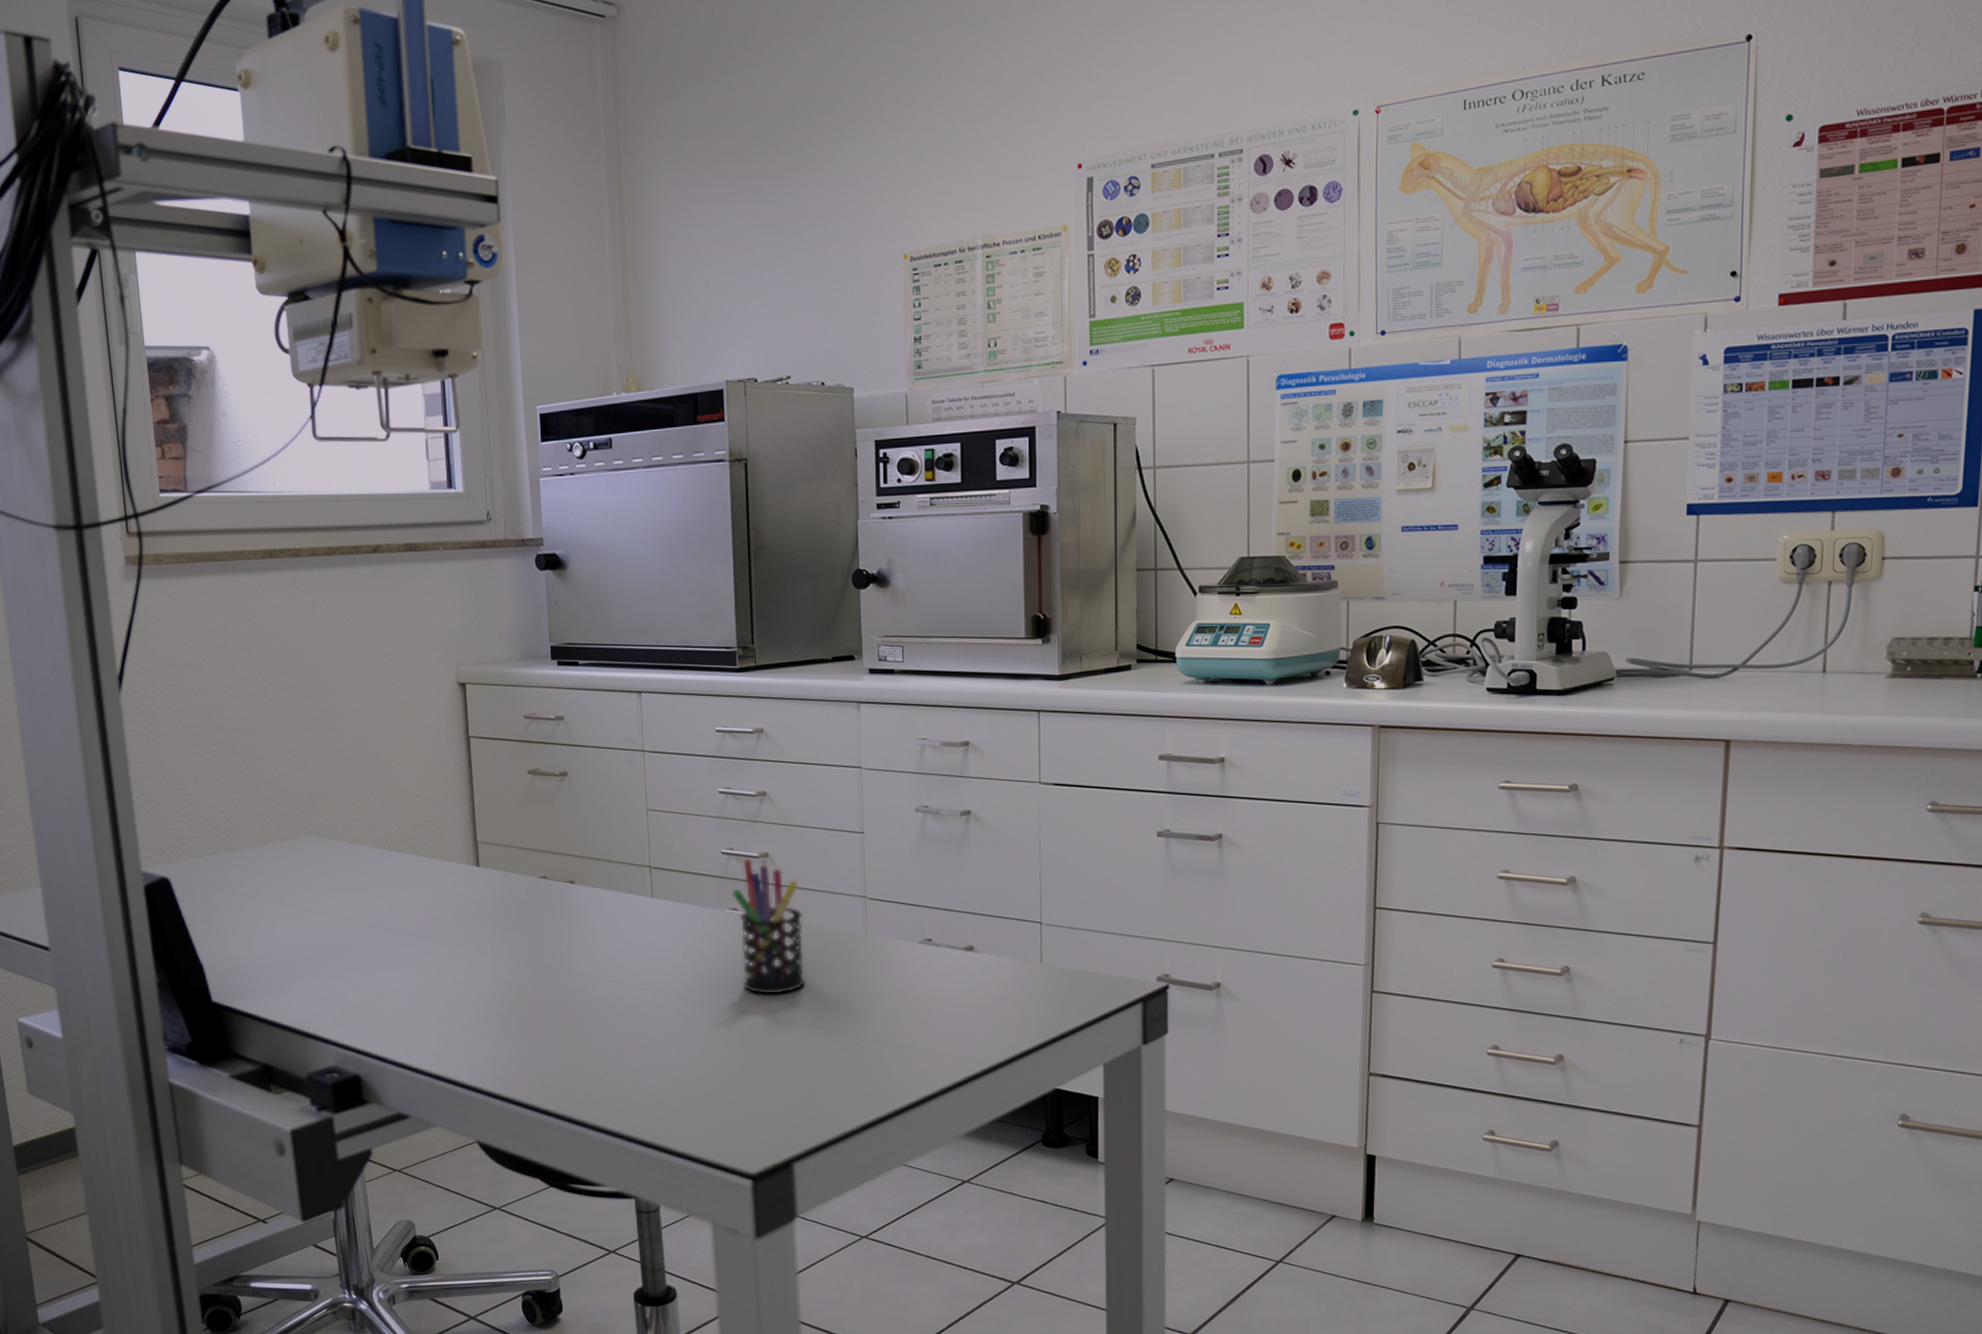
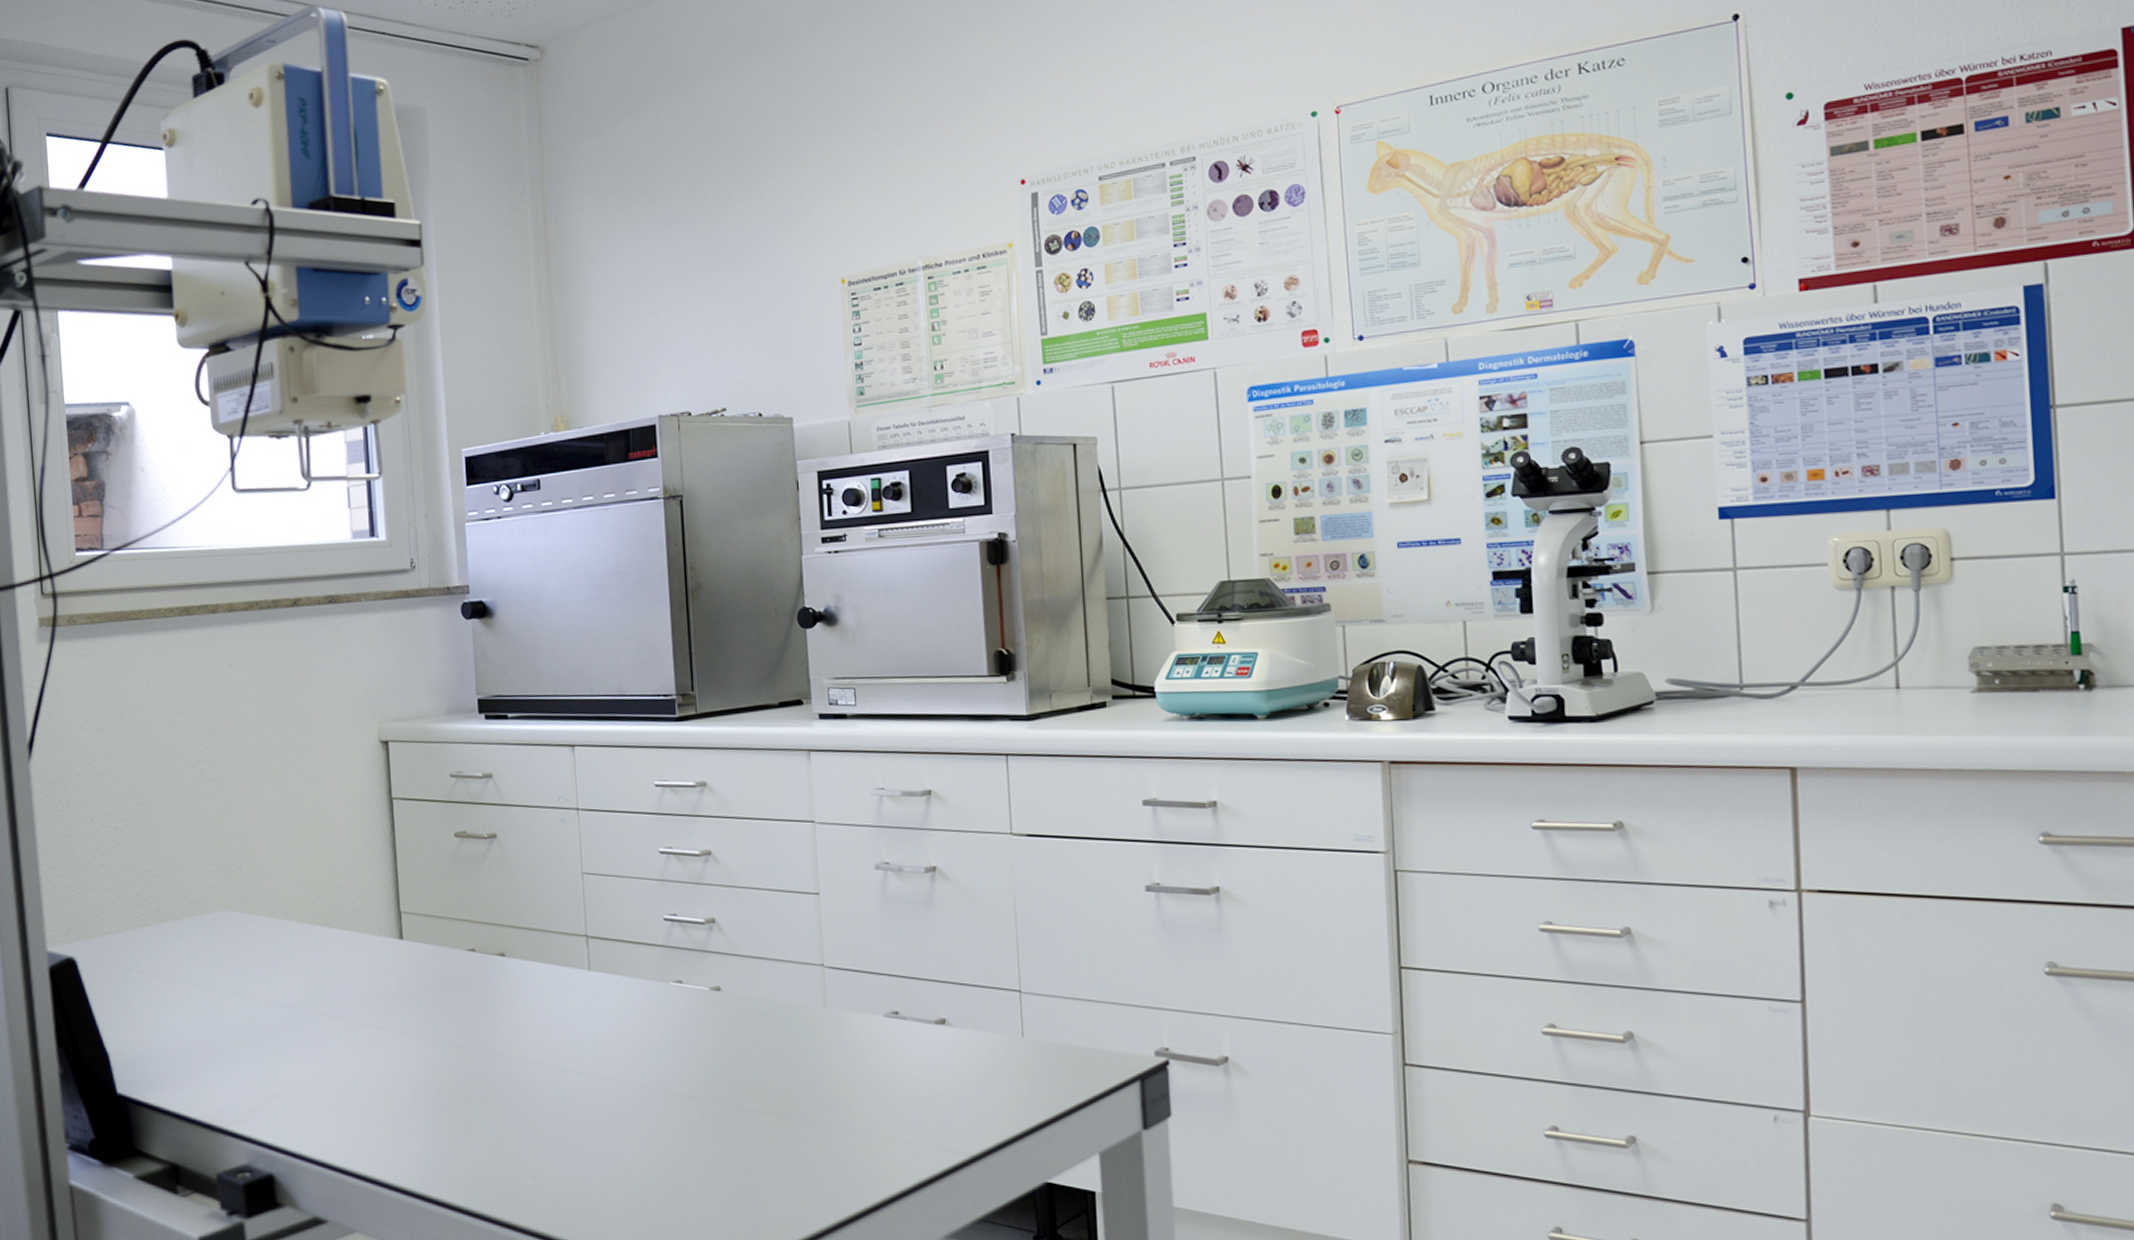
pen holder: present [731,858,805,995] -> none [676,924,760,1079]

